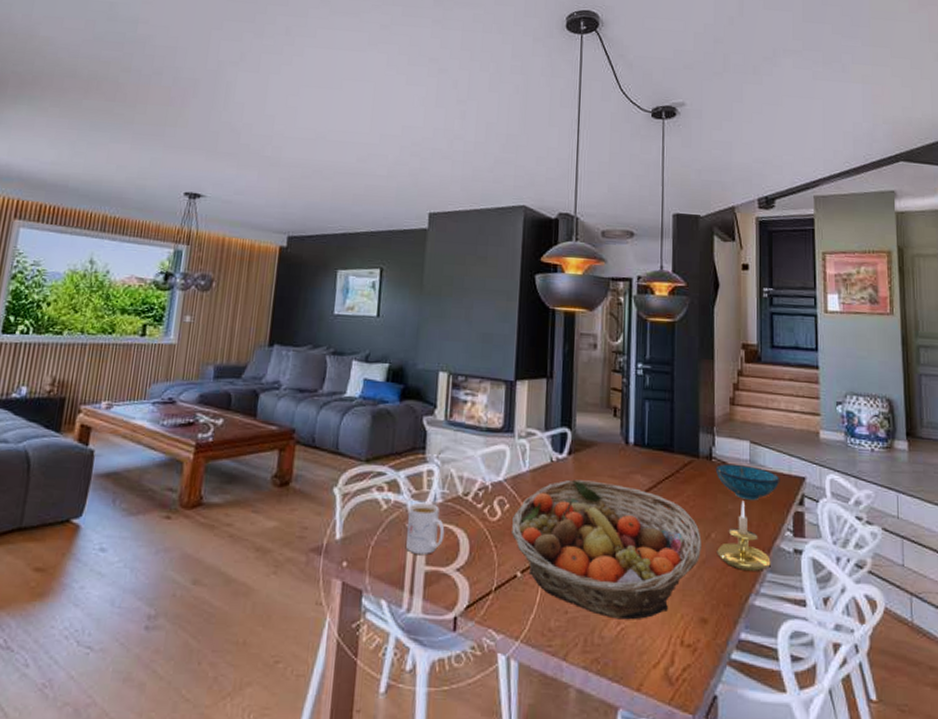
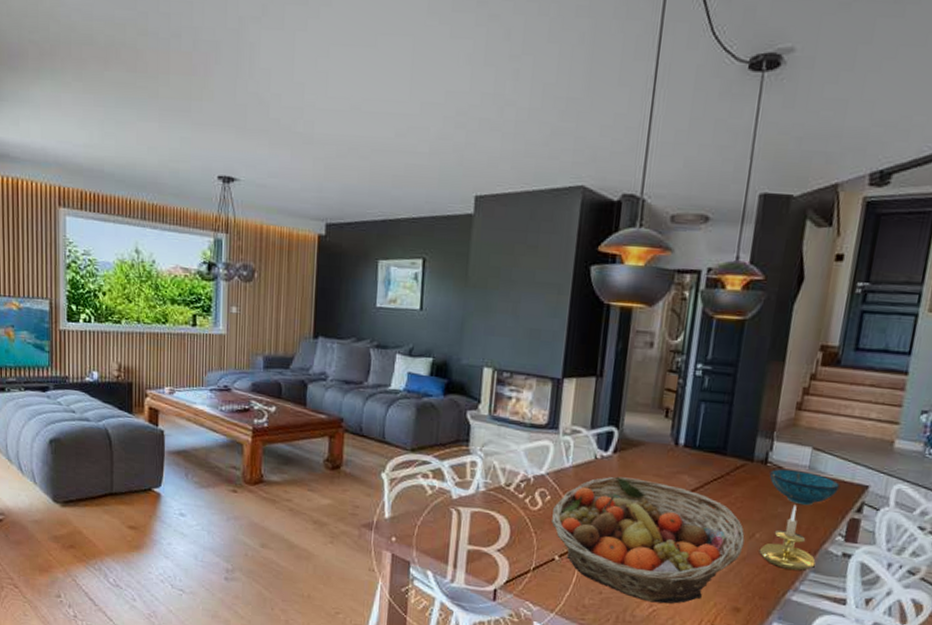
mug: present [406,502,445,554] -> none [450,490,487,536]

